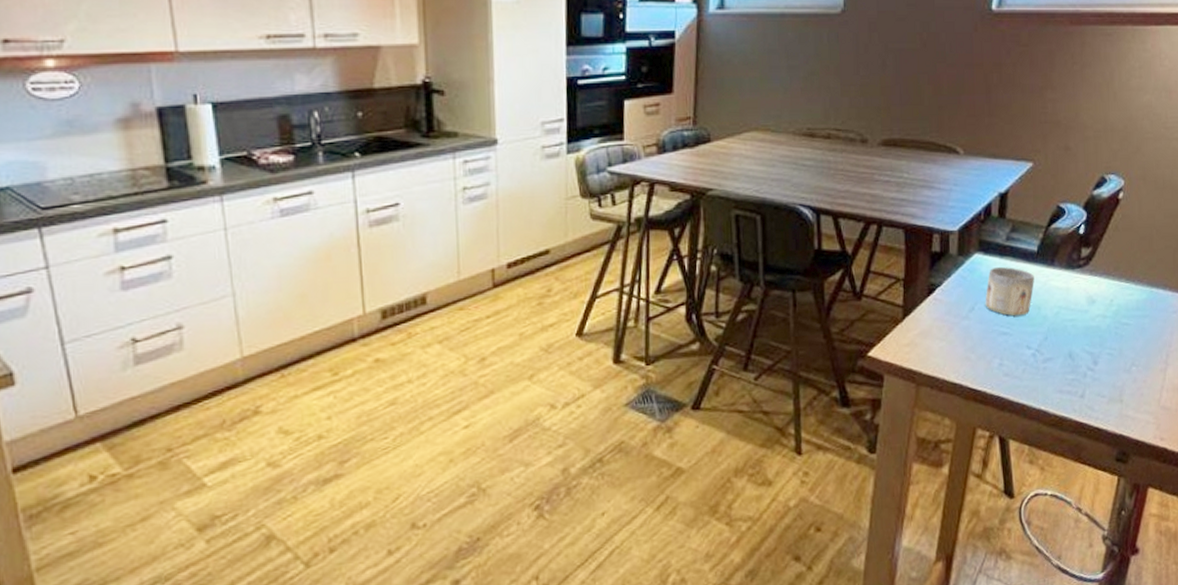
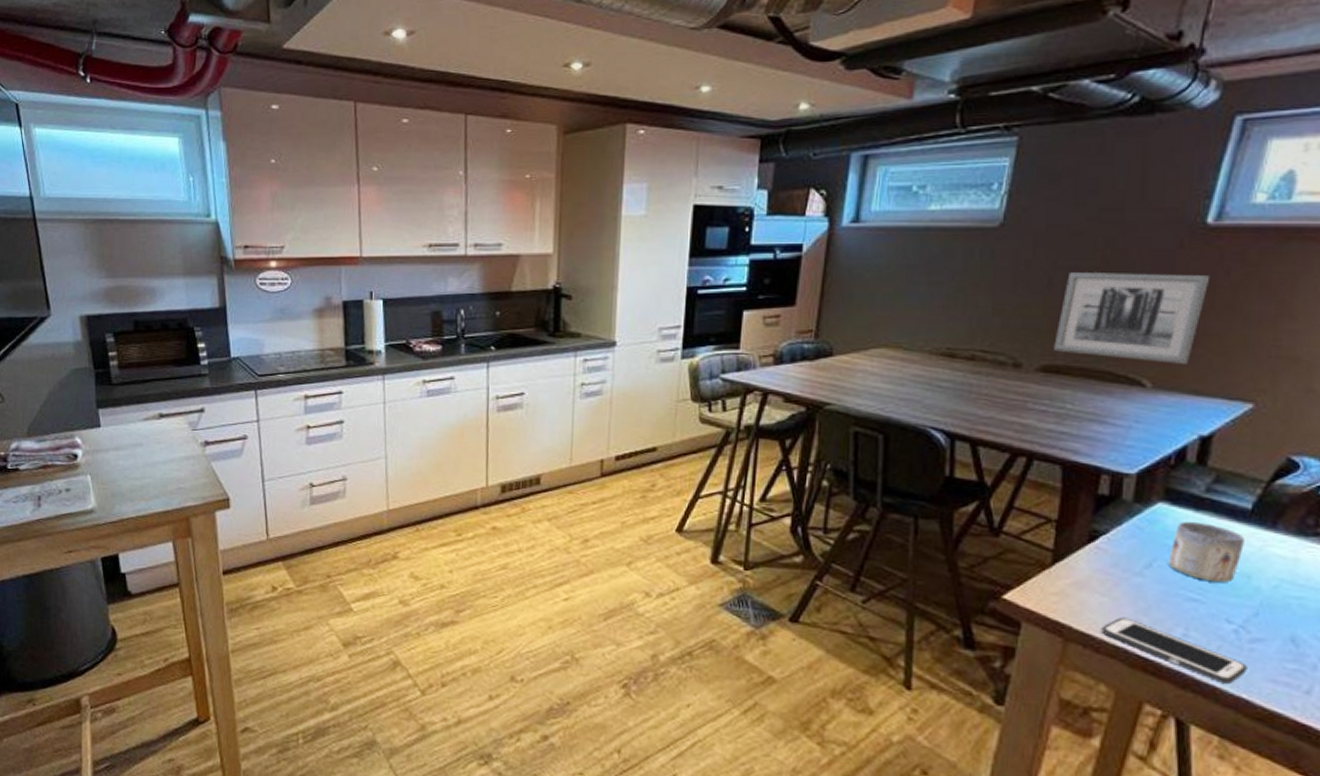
wall art: none [890,54,997,132] -> present [1054,272,1211,364]
cell phone: none [943,357,1043,400] -> present [1101,617,1247,684]

